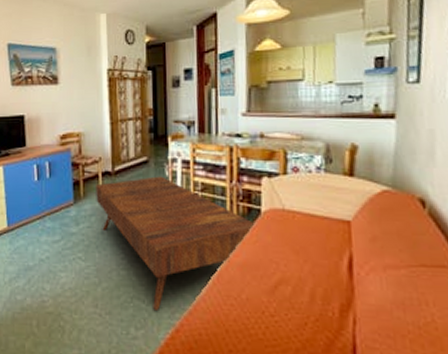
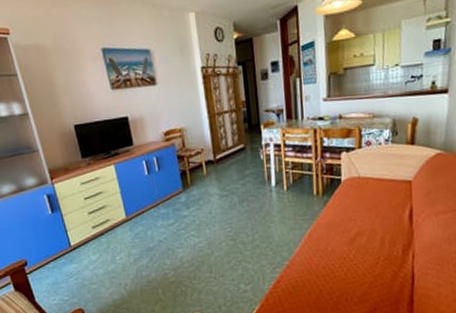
coffee table: present [96,176,255,310] -> none [201,160,337,268]

